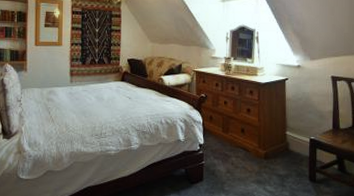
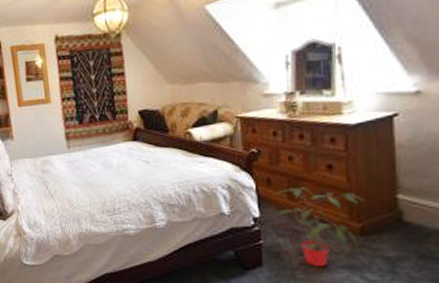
potted plant: none [213,123,268,181] -> present [273,186,365,266]

